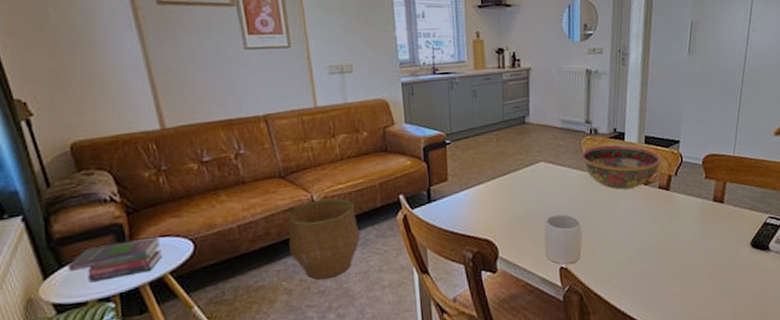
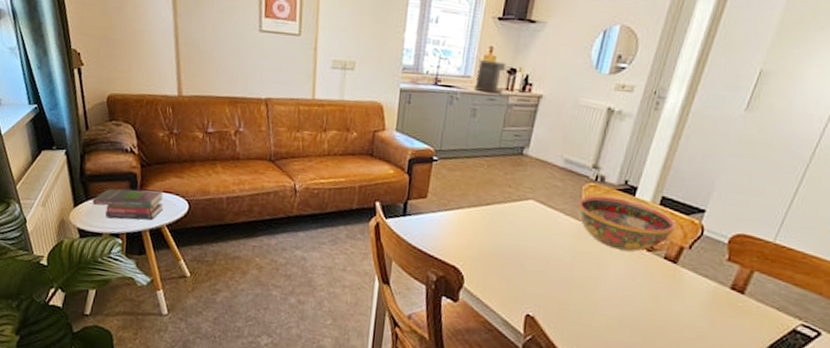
basket: present [287,198,361,280] -> none [266,189,333,266]
coffee maker: none [469,44,497,74] -> present [474,60,507,94]
mug: present [543,214,583,265] -> none [513,258,561,314]

